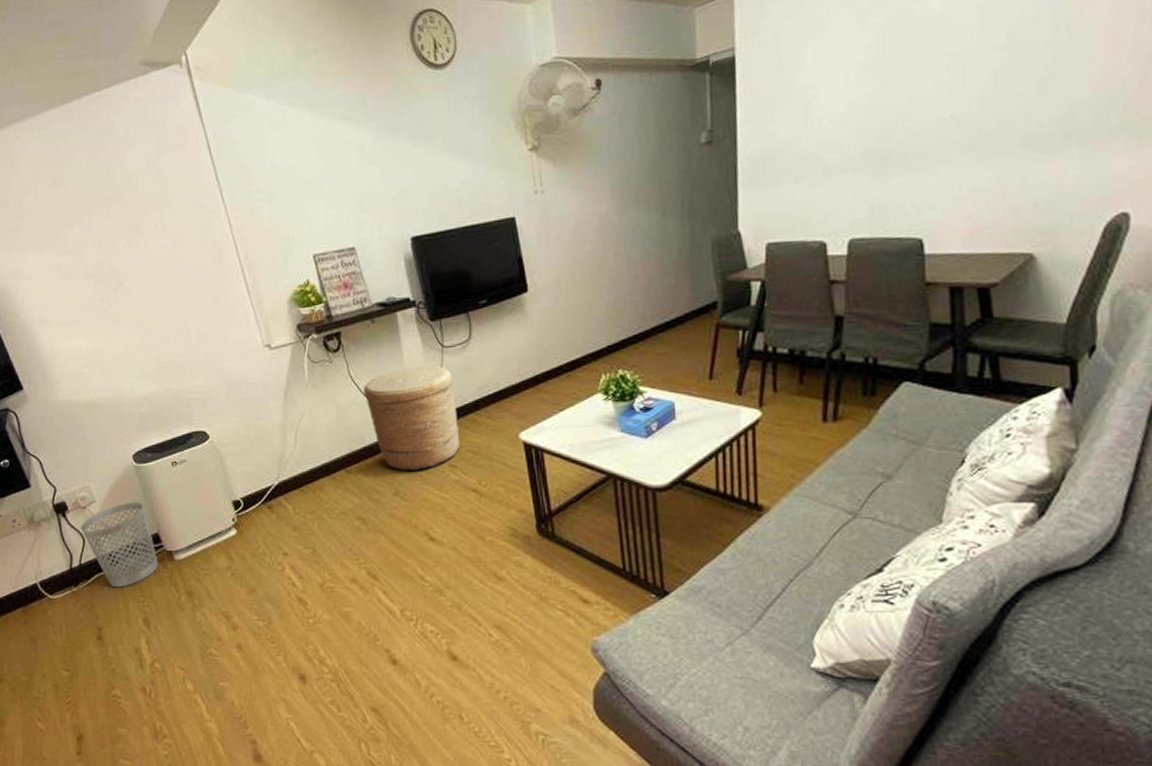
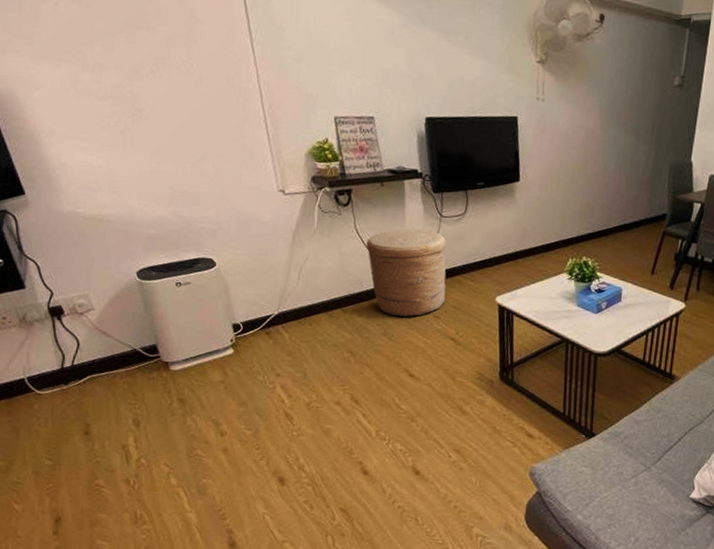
wastebasket: present [80,501,158,588] -> none [76,313,154,390]

